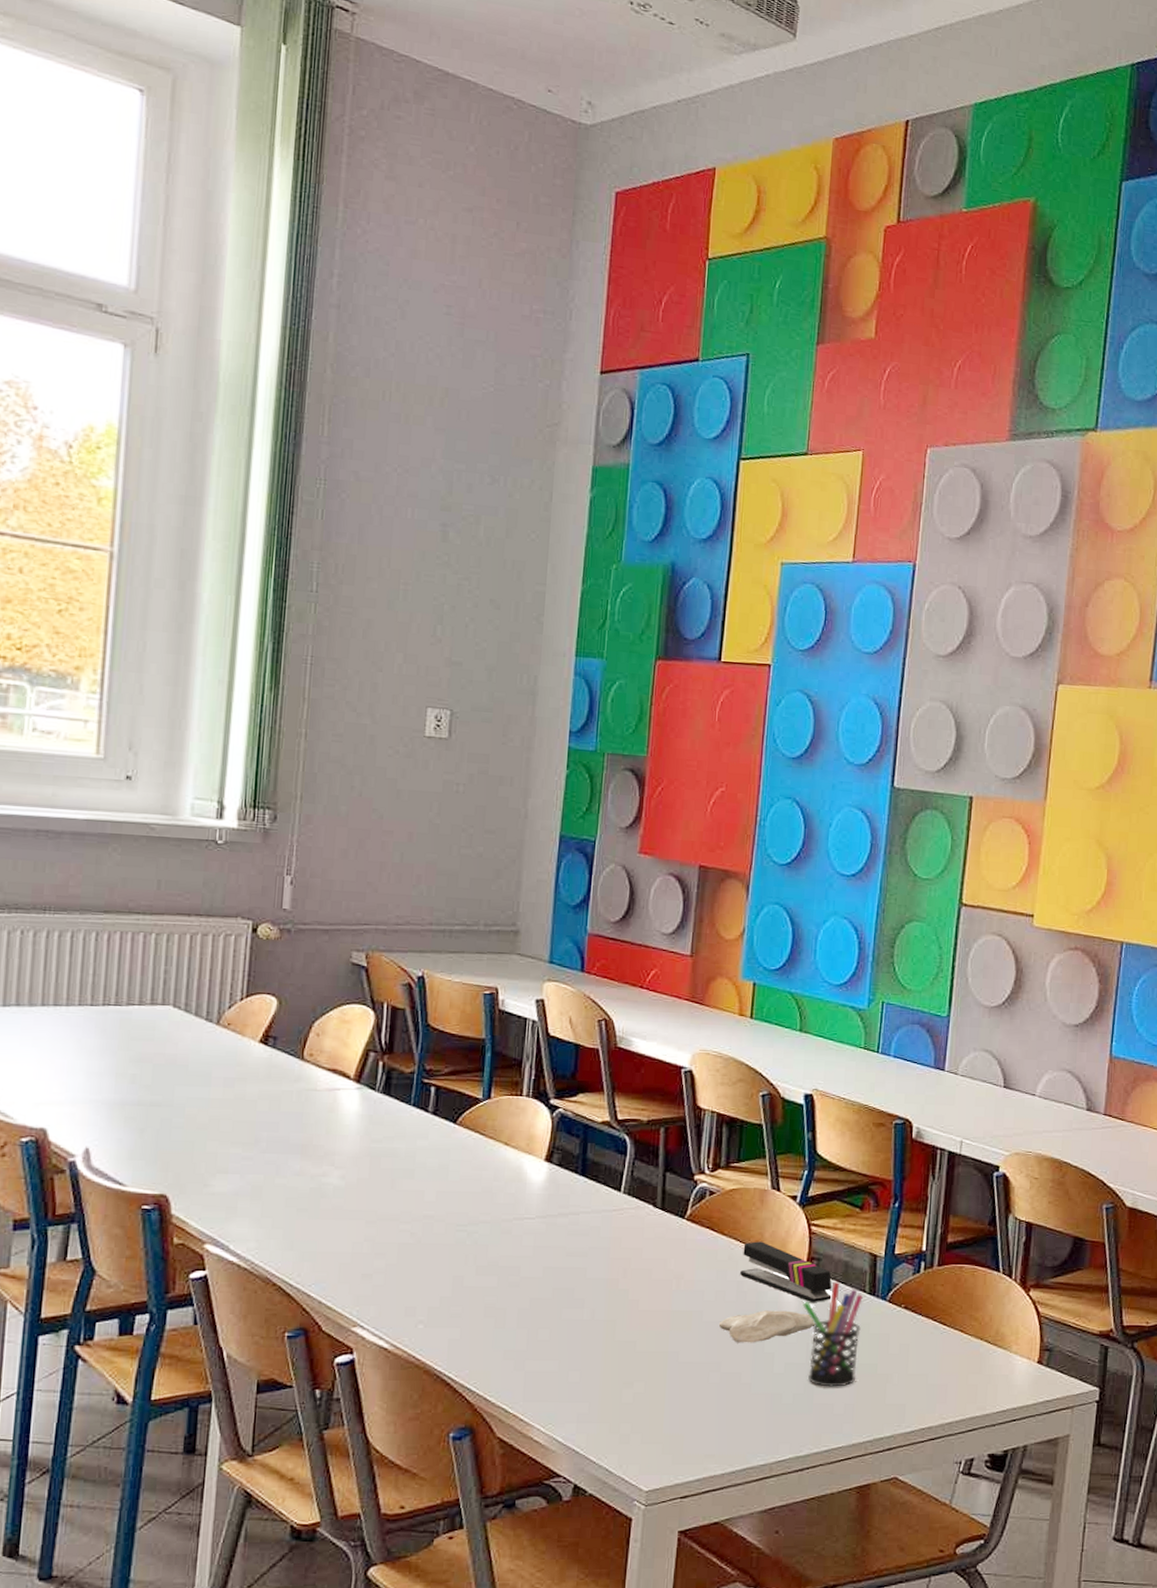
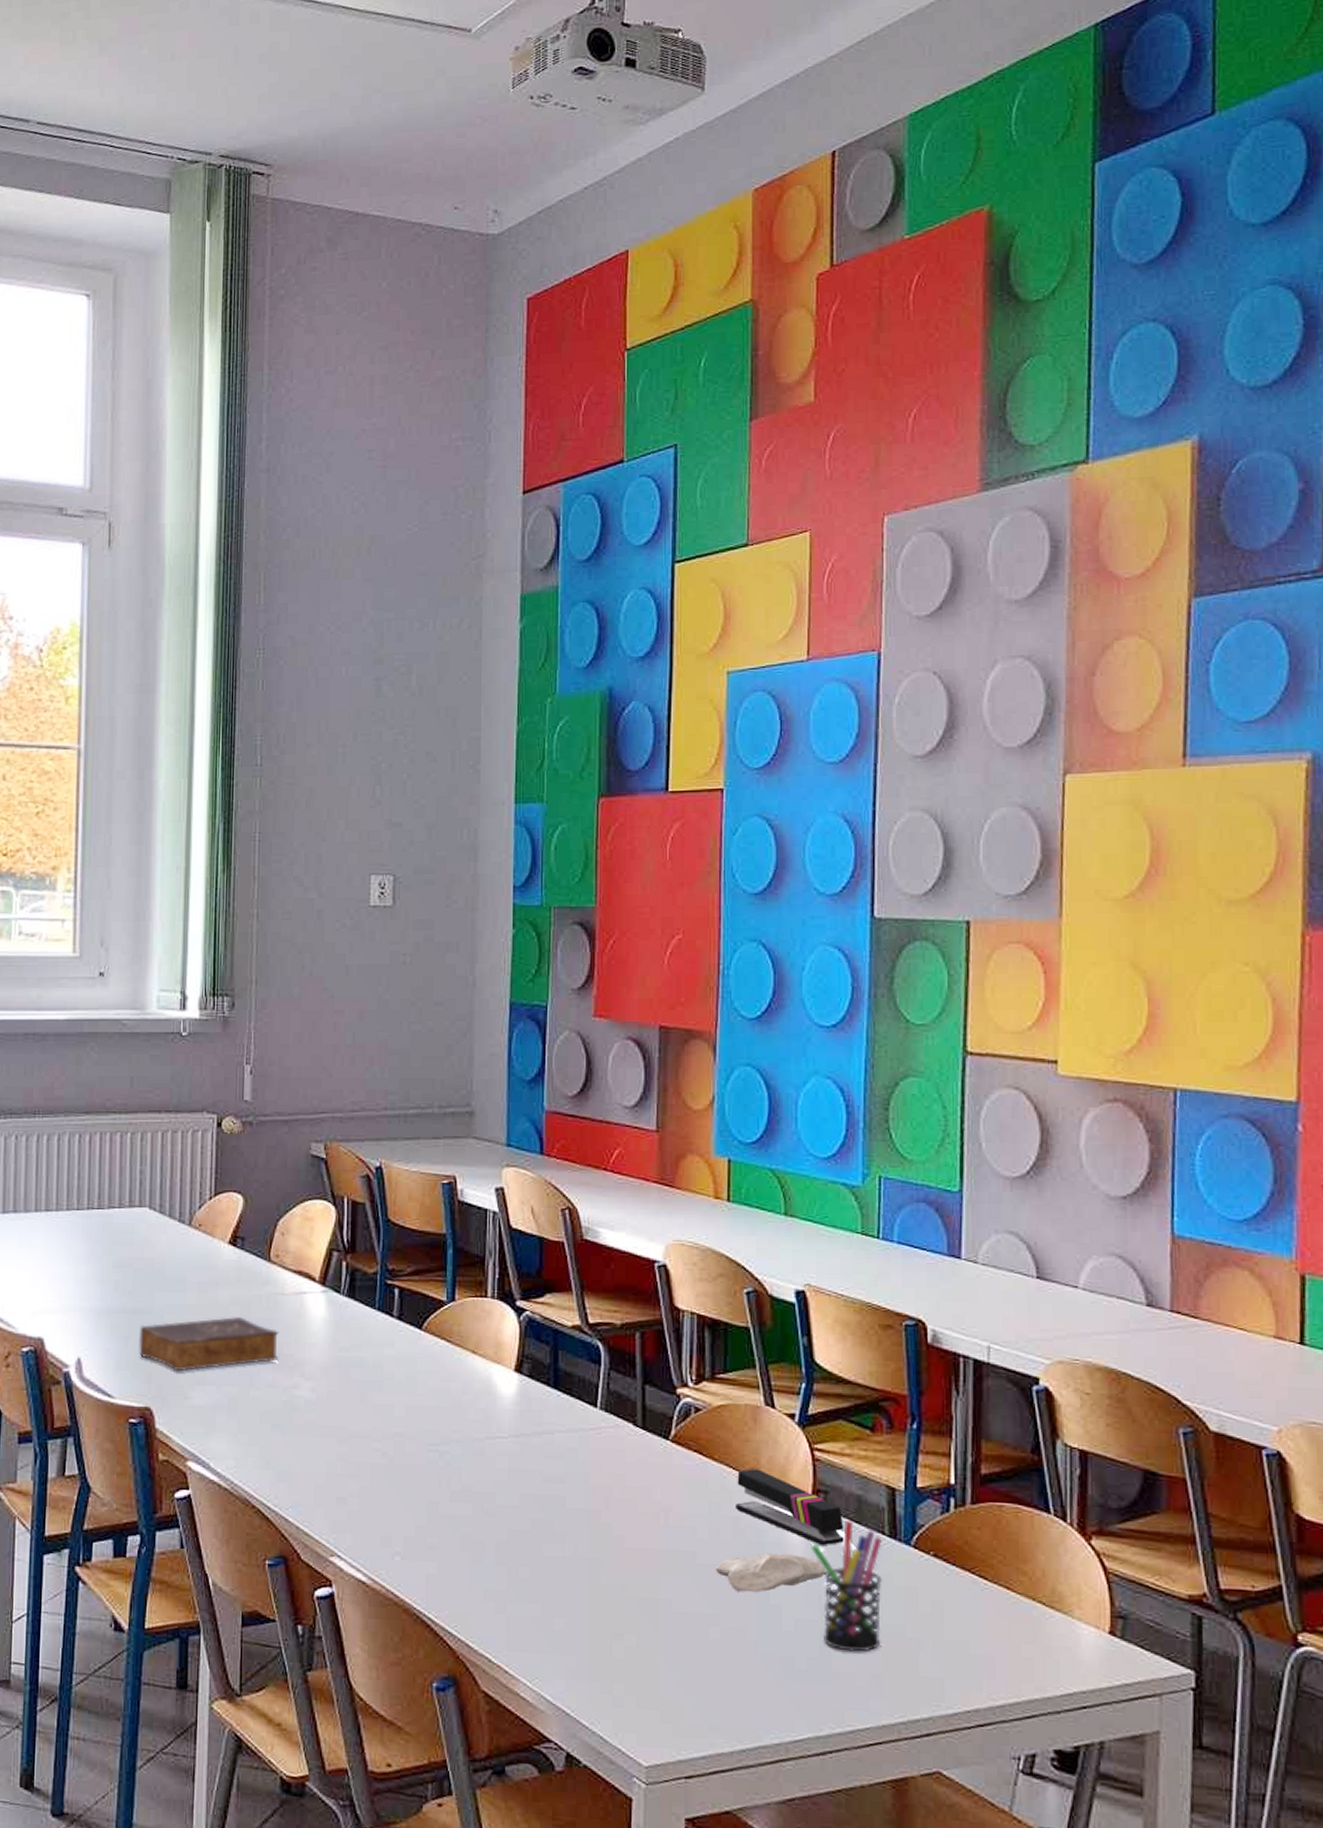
book: none [155,1110,310,1161] -> present [139,1317,279,1372]

